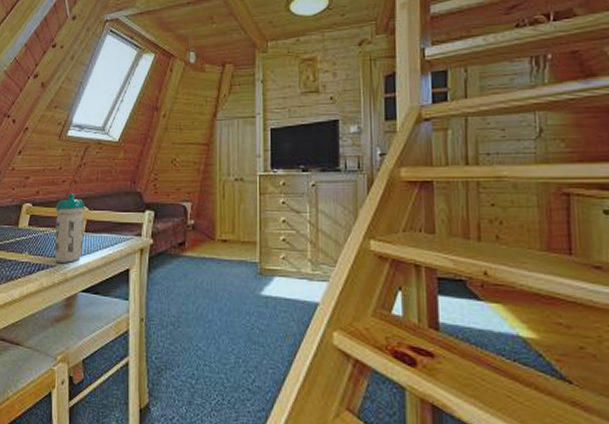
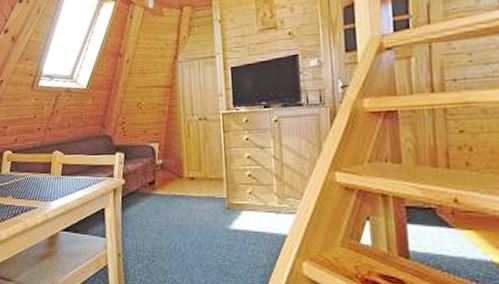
water bottle: present [55,193,85,263] -> none [34,140,60,204]

